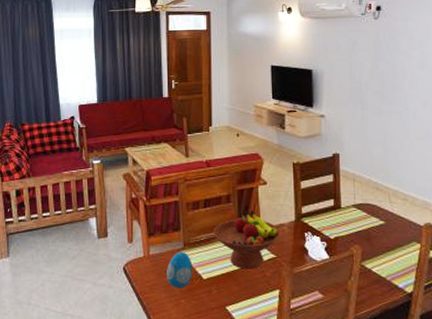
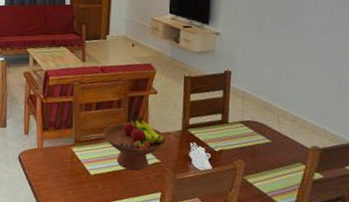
decorative egg: present [167,251,193,288] -> none [57,147,82,181]

